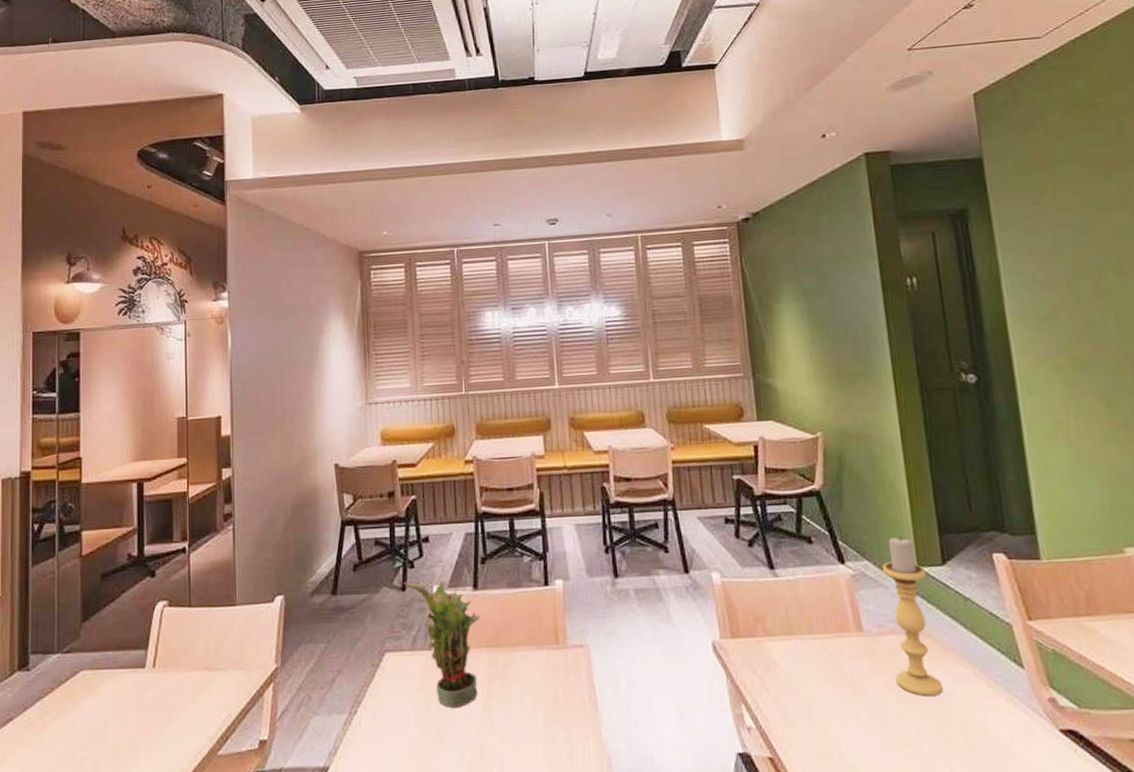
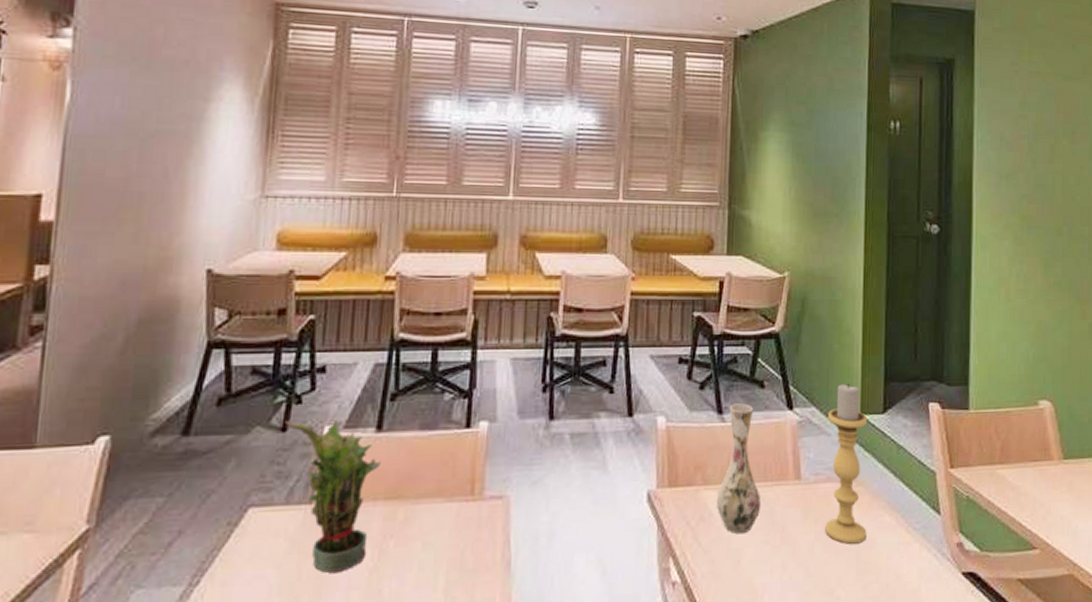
vase: none [779,559,826,683] -> present [716,403,762,533]

